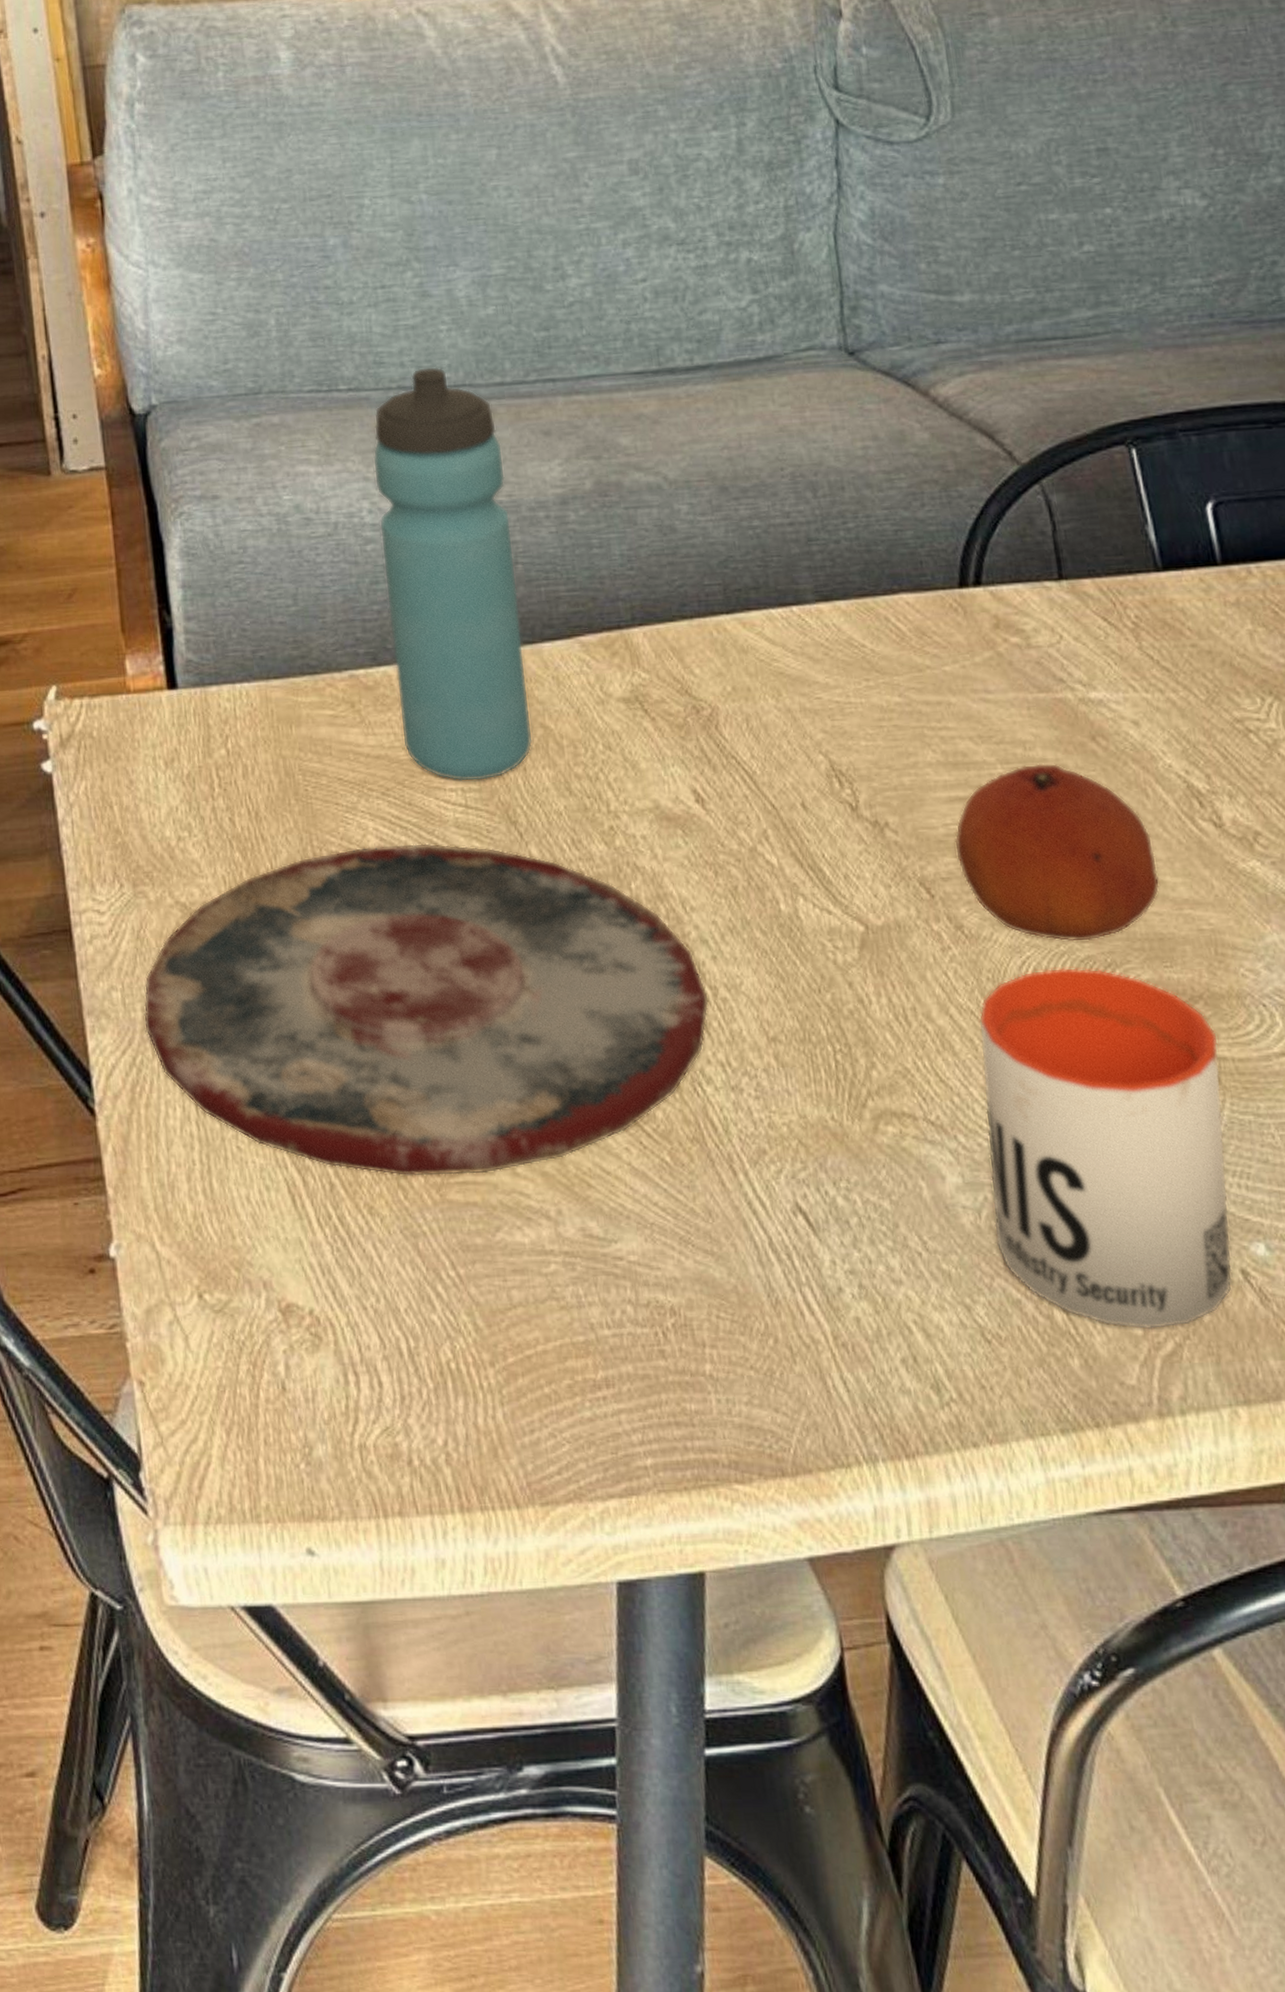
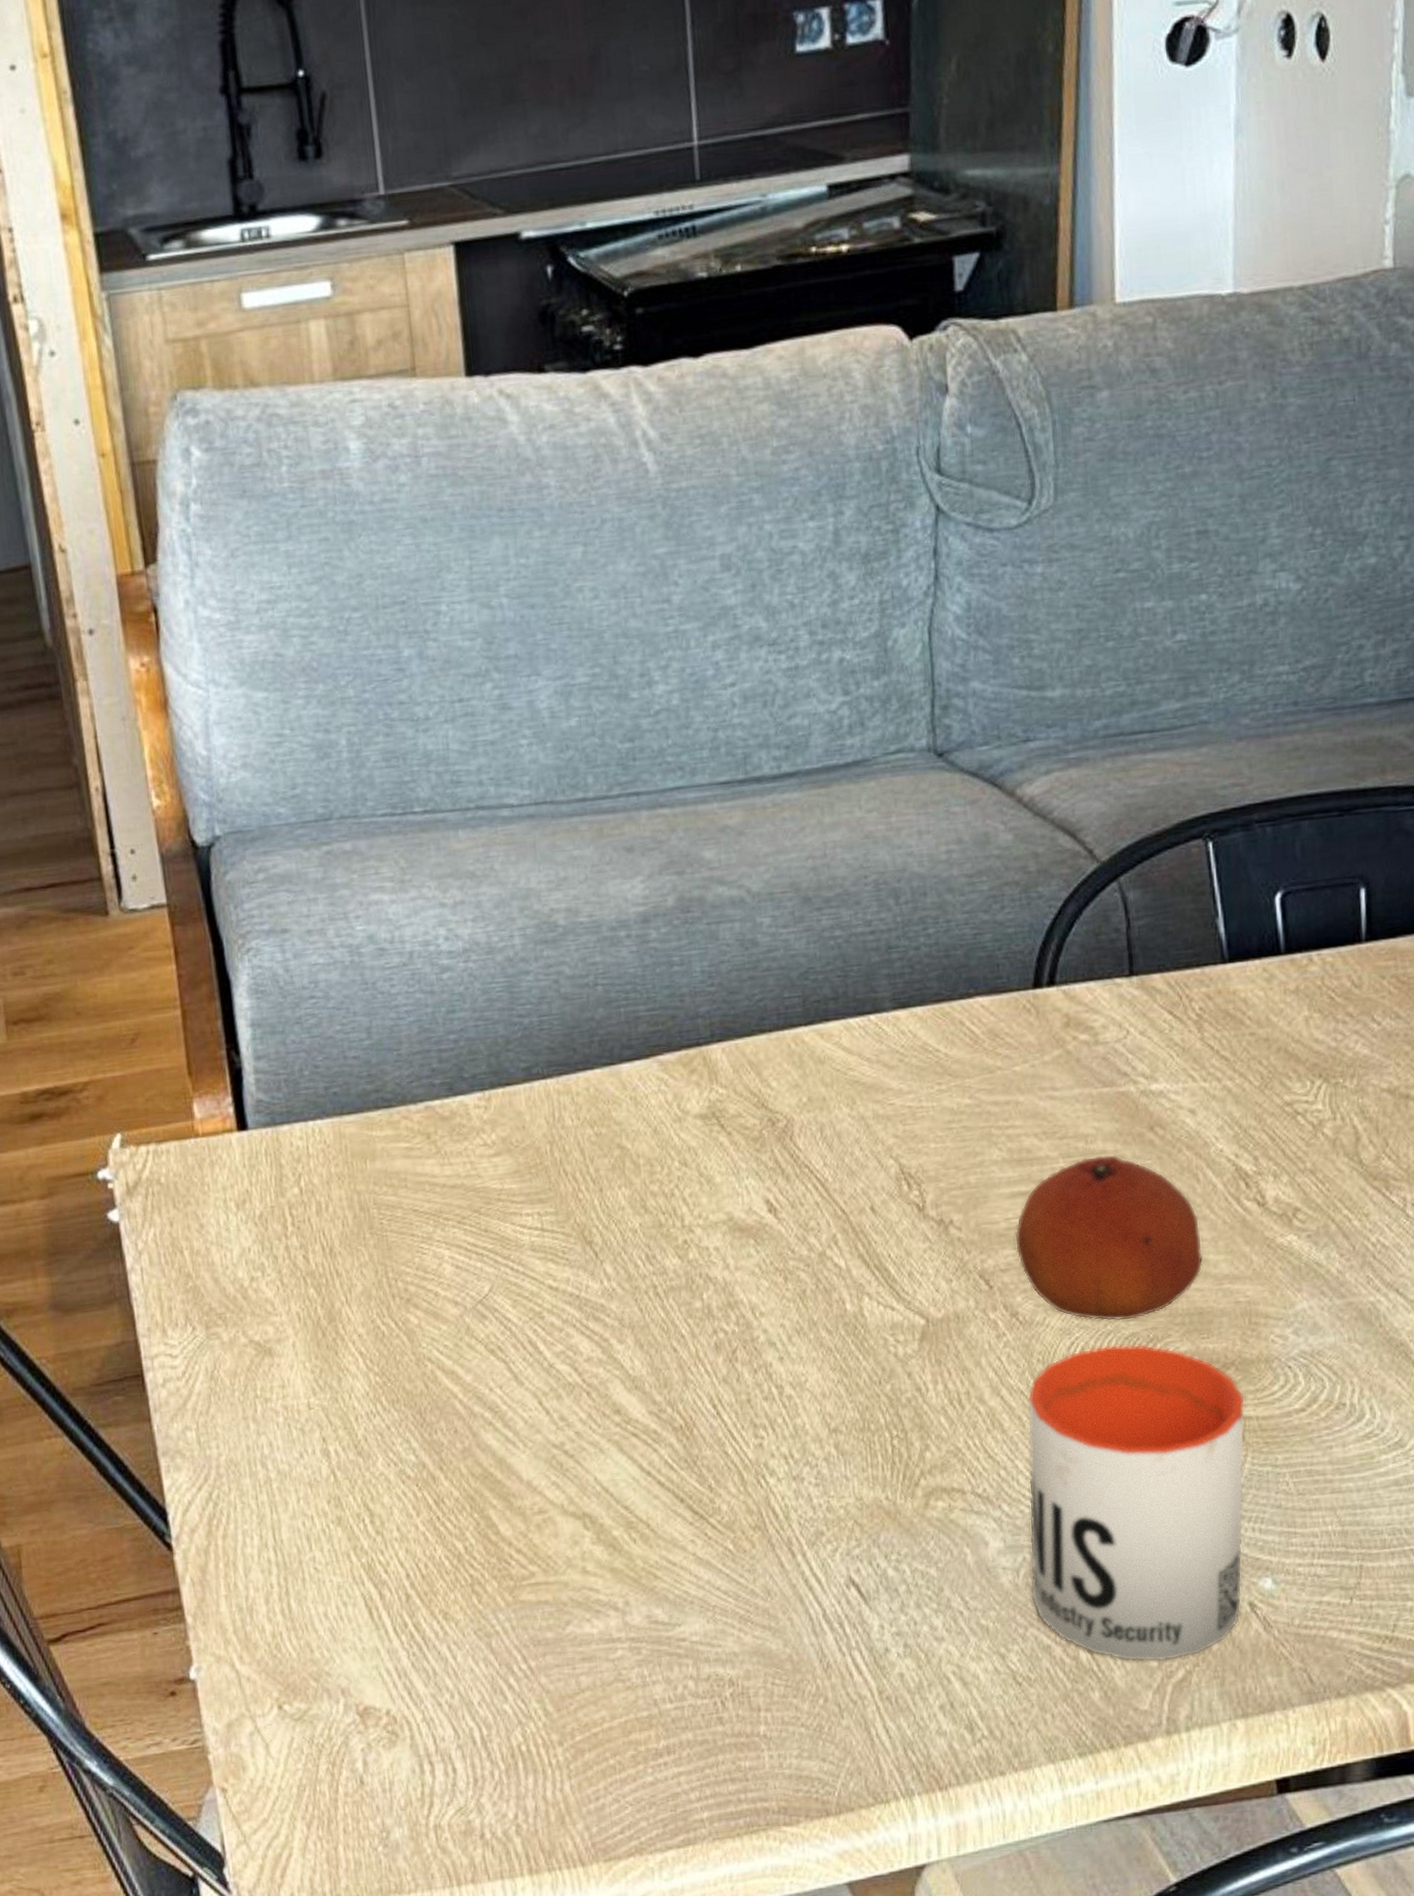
plate: present [143,843,709,1177] -> none [219,1267,775,1583]
water bottle: present [373,366,533,782] -> none [449,783,609,1206]

